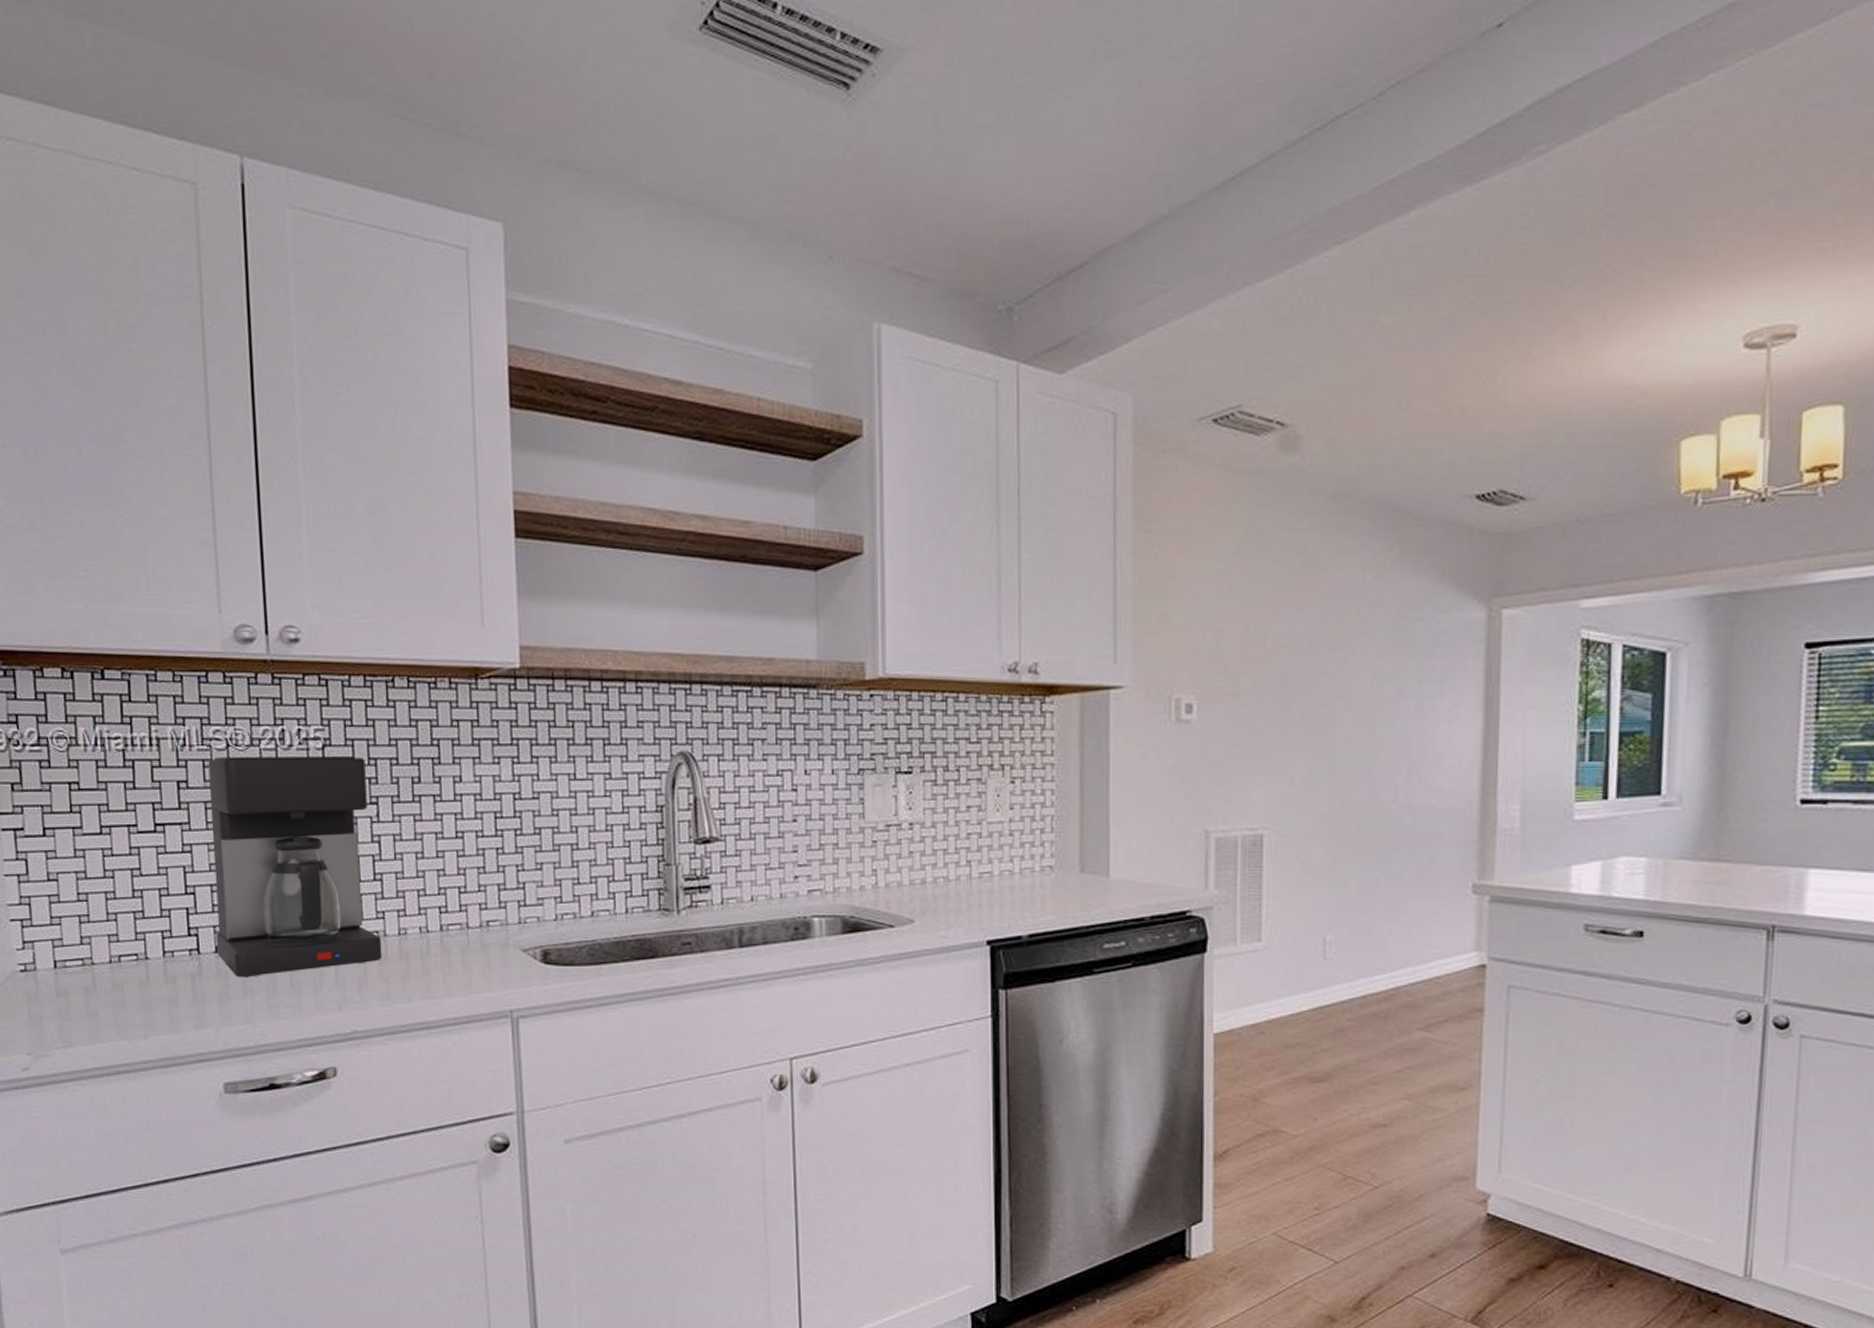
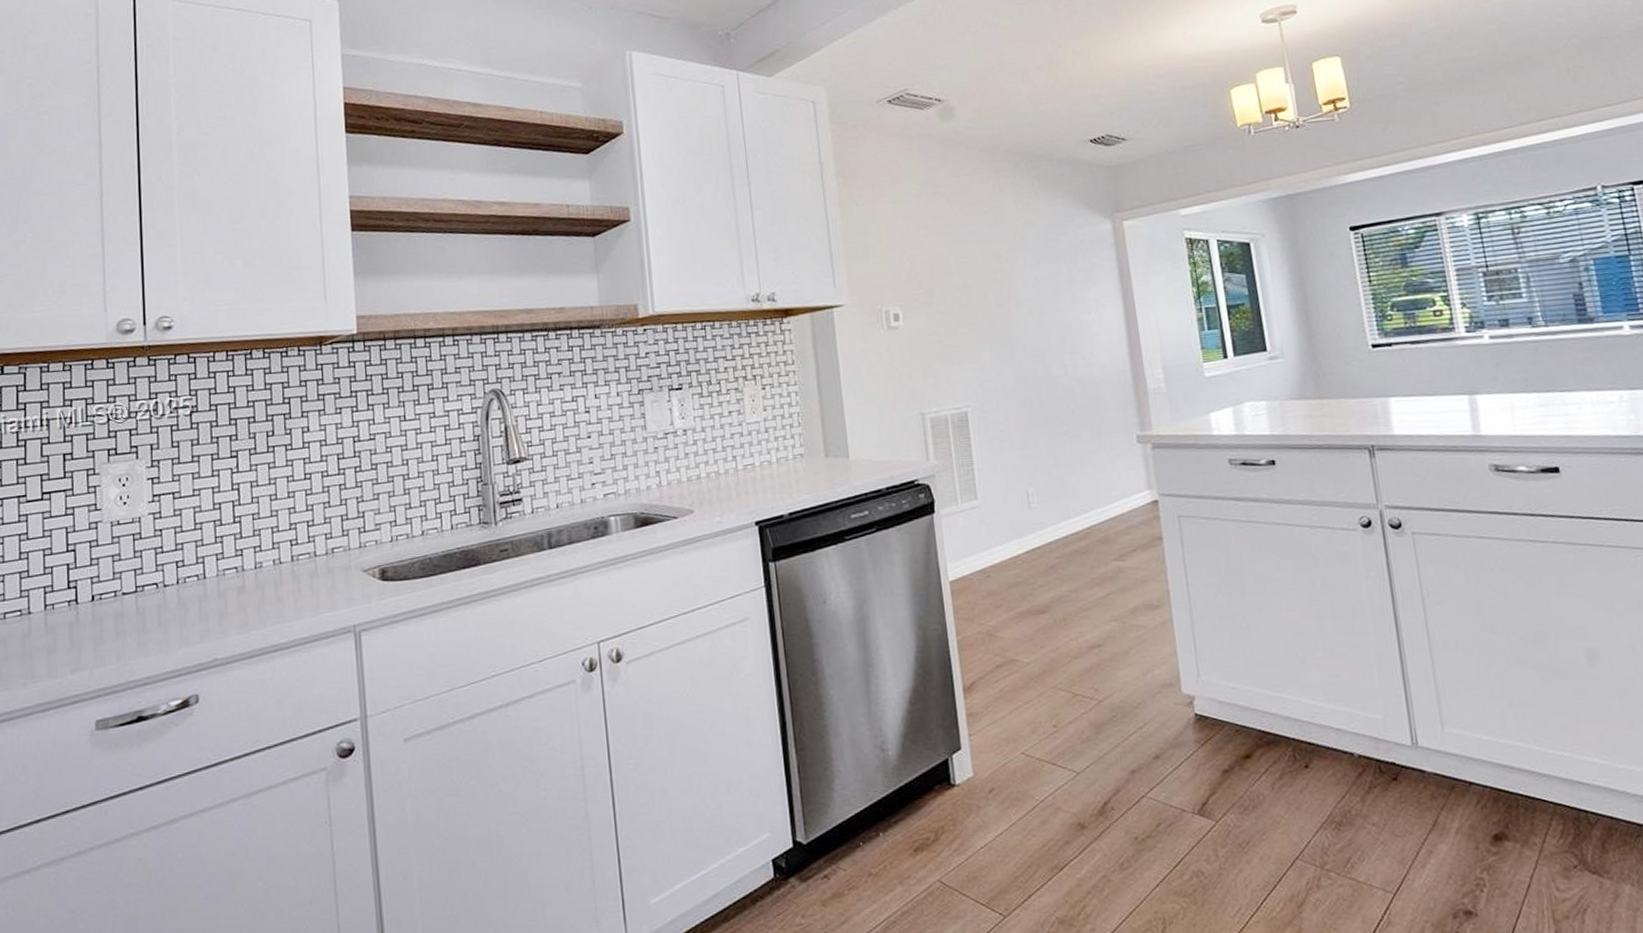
coffee maker: present [208,756,382,978] -> none [91,419,241,622]

